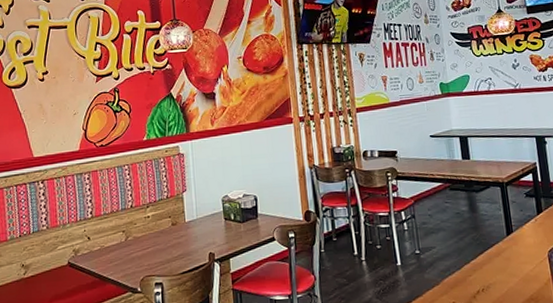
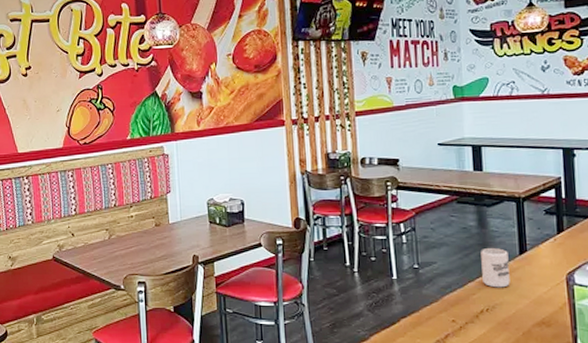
cup: none [473,230,501,268] -> present [481,248,510,288]

